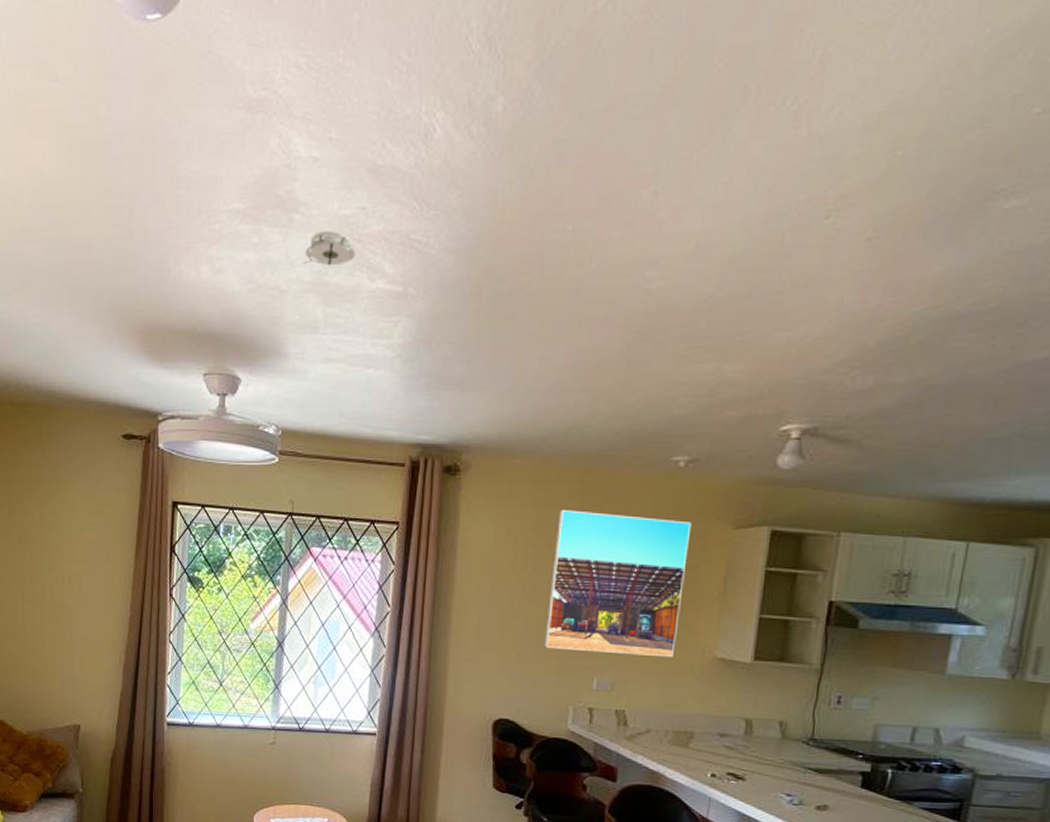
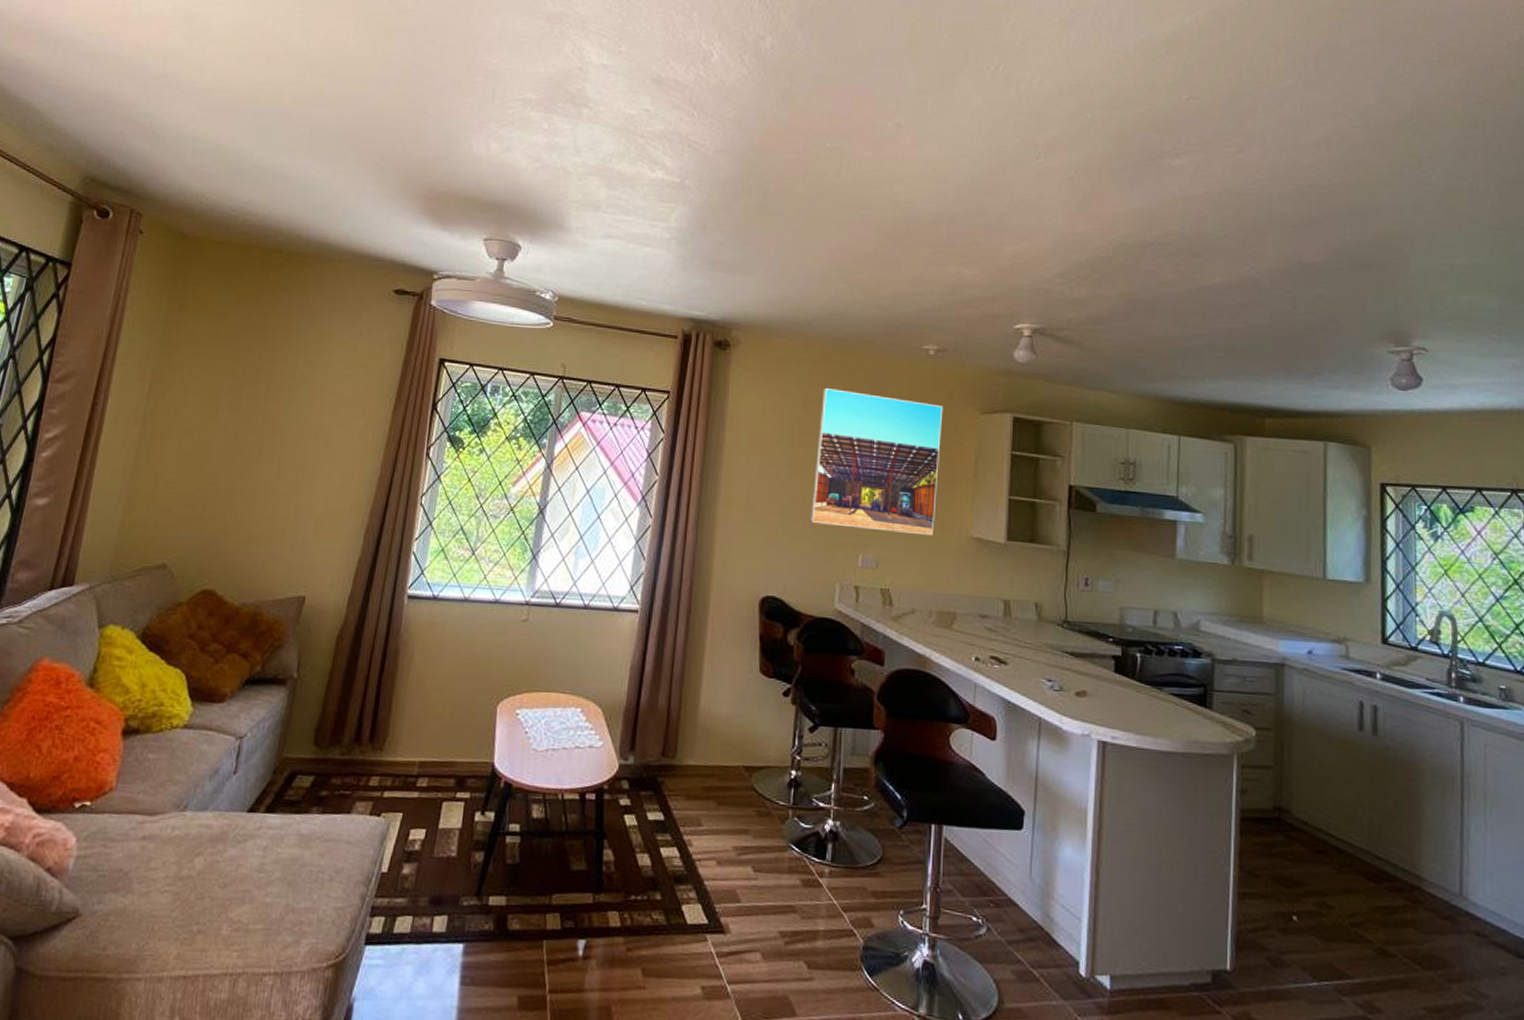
smoke detector: present [302,231,357,266] -> none [588,125,639,155]

